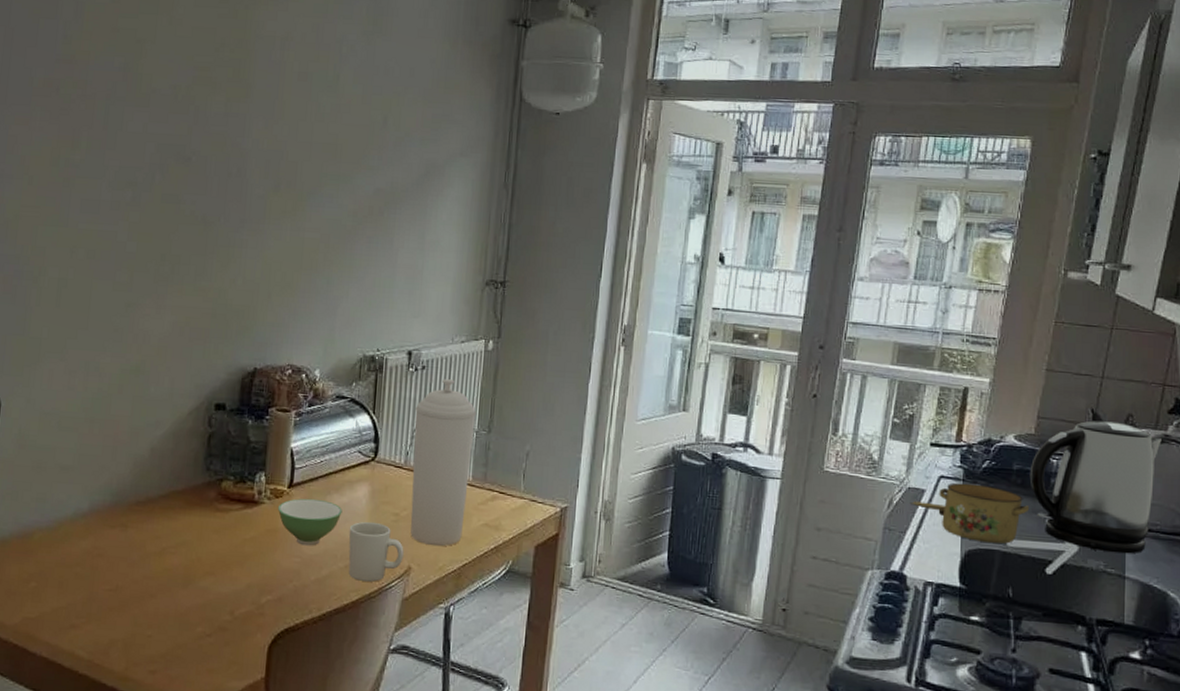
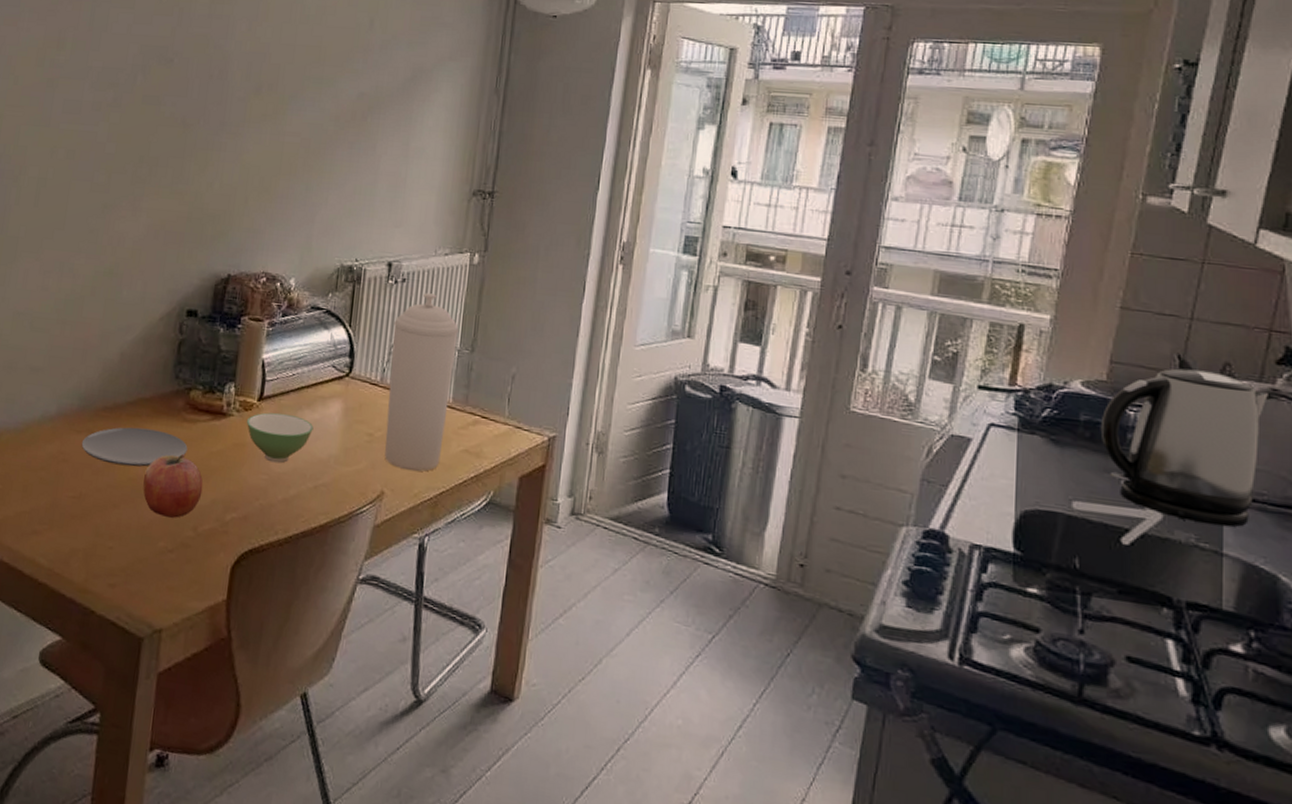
plate: none [115,519,222,558] -> present [81,427,188,467]
fruit: none [179,543,238,604] -> present [143,454,203,518]
mug: present [348,521,404,582] -> none [317,440,377,506]
cooking pot: present [909,482,1030,544] -> none [952,432,1101,506]

